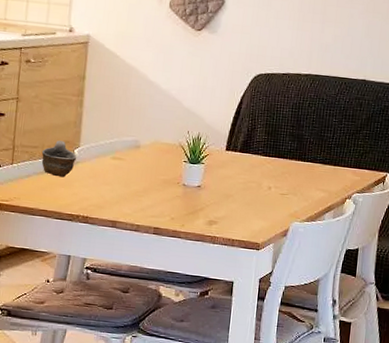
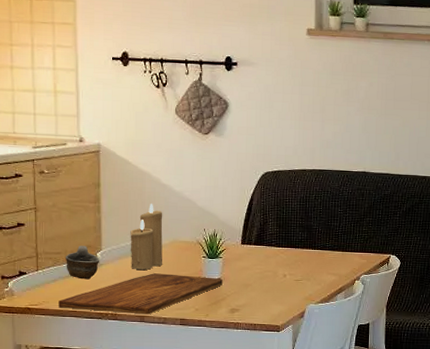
cutting board: none [29,175,203,220] -> present [58,273,223,315]
candle: none [108,101,147,171] -> present [130,204,163,270]

